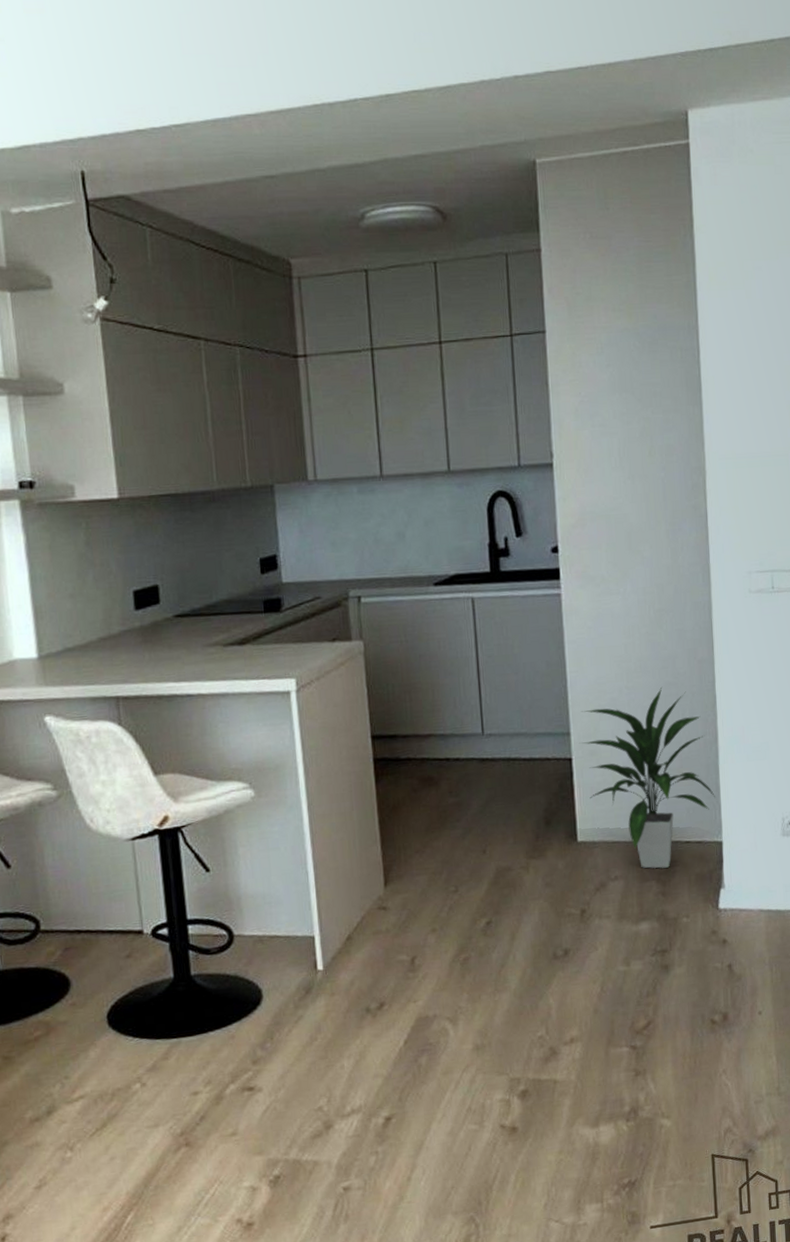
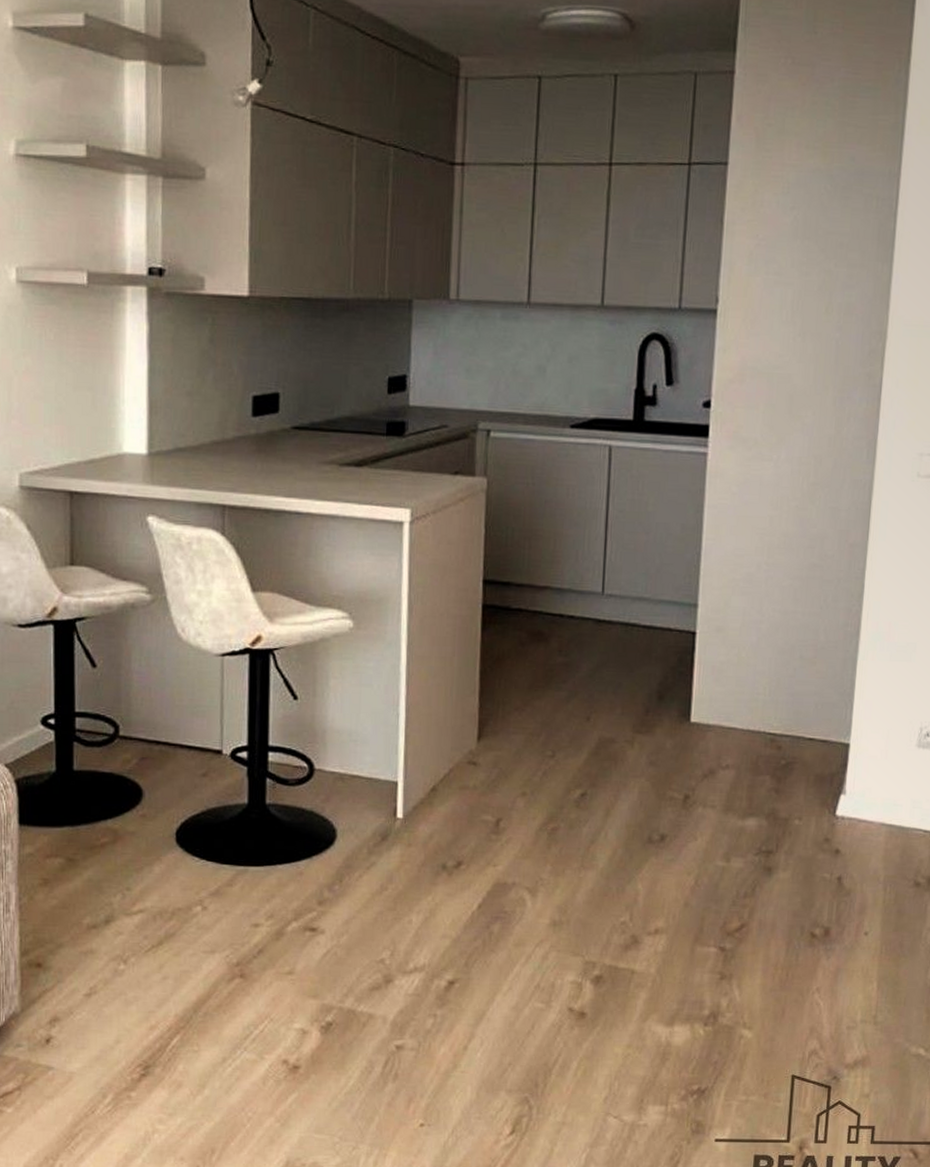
indoor plant: present [579,686,715,869] -> none [706,567,849,764]

